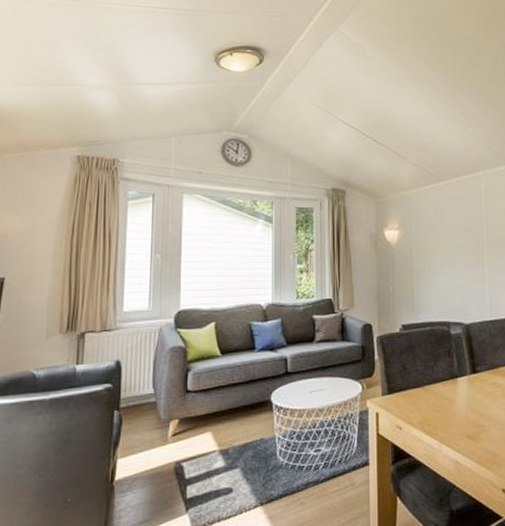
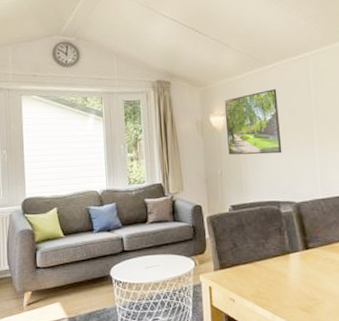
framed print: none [399,206,454,272] -> present [224,89,282,155]

